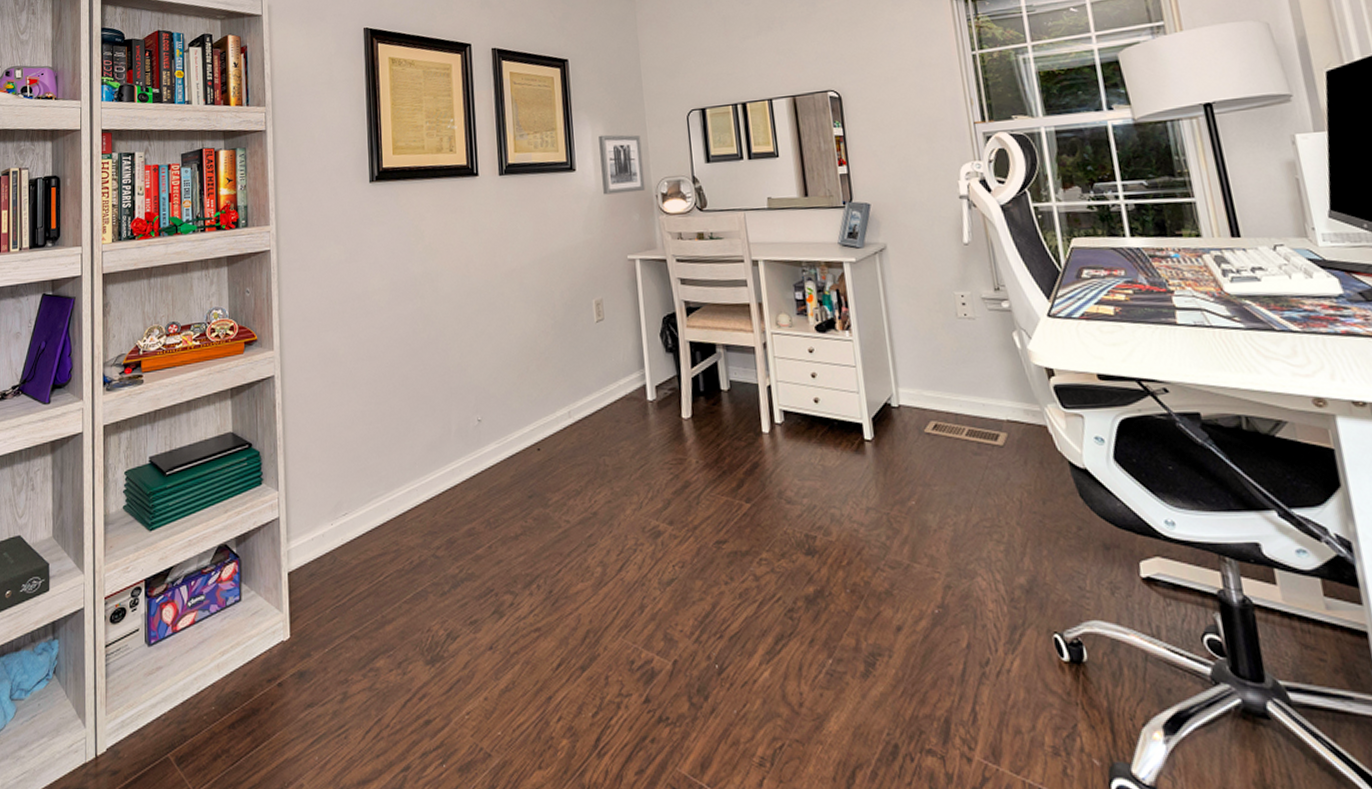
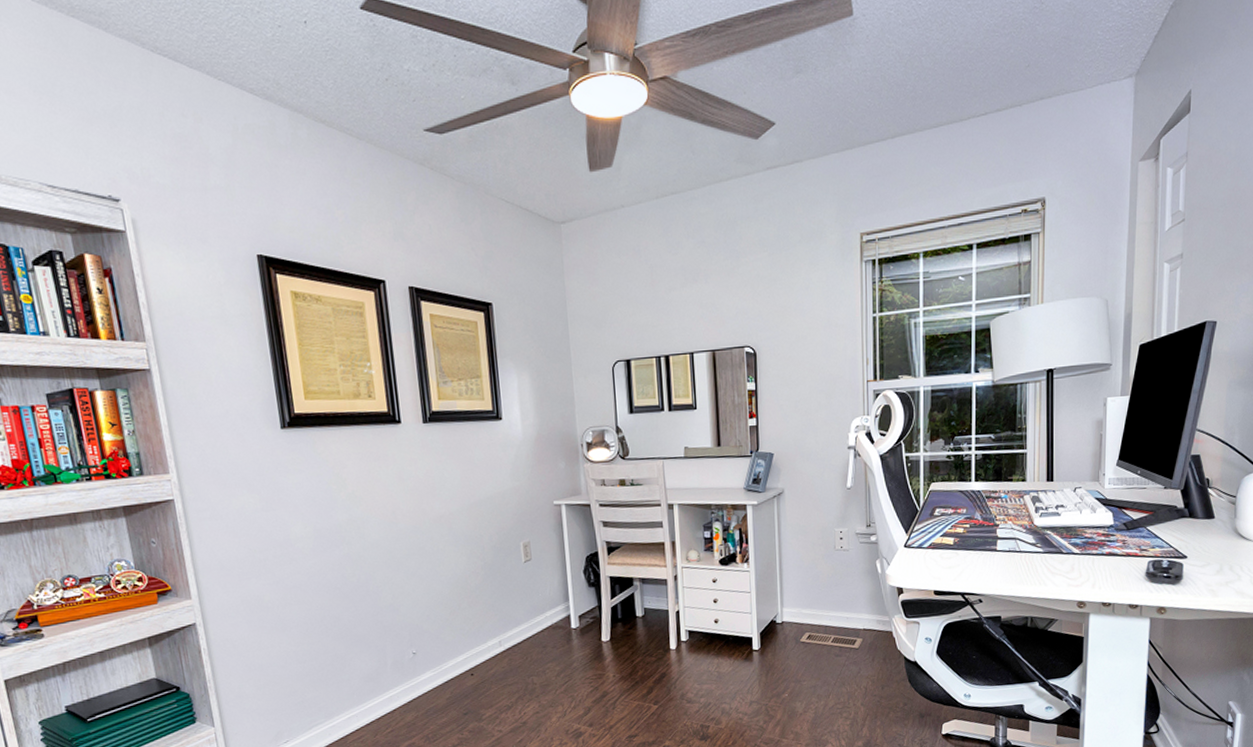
wall art: present [598,134,646,195] -> none [525,383,571,444]

